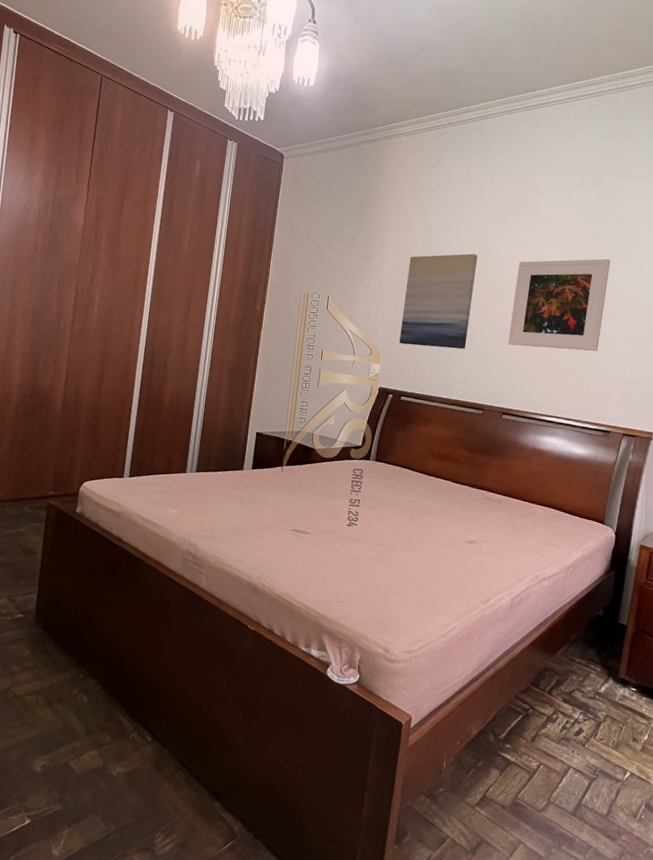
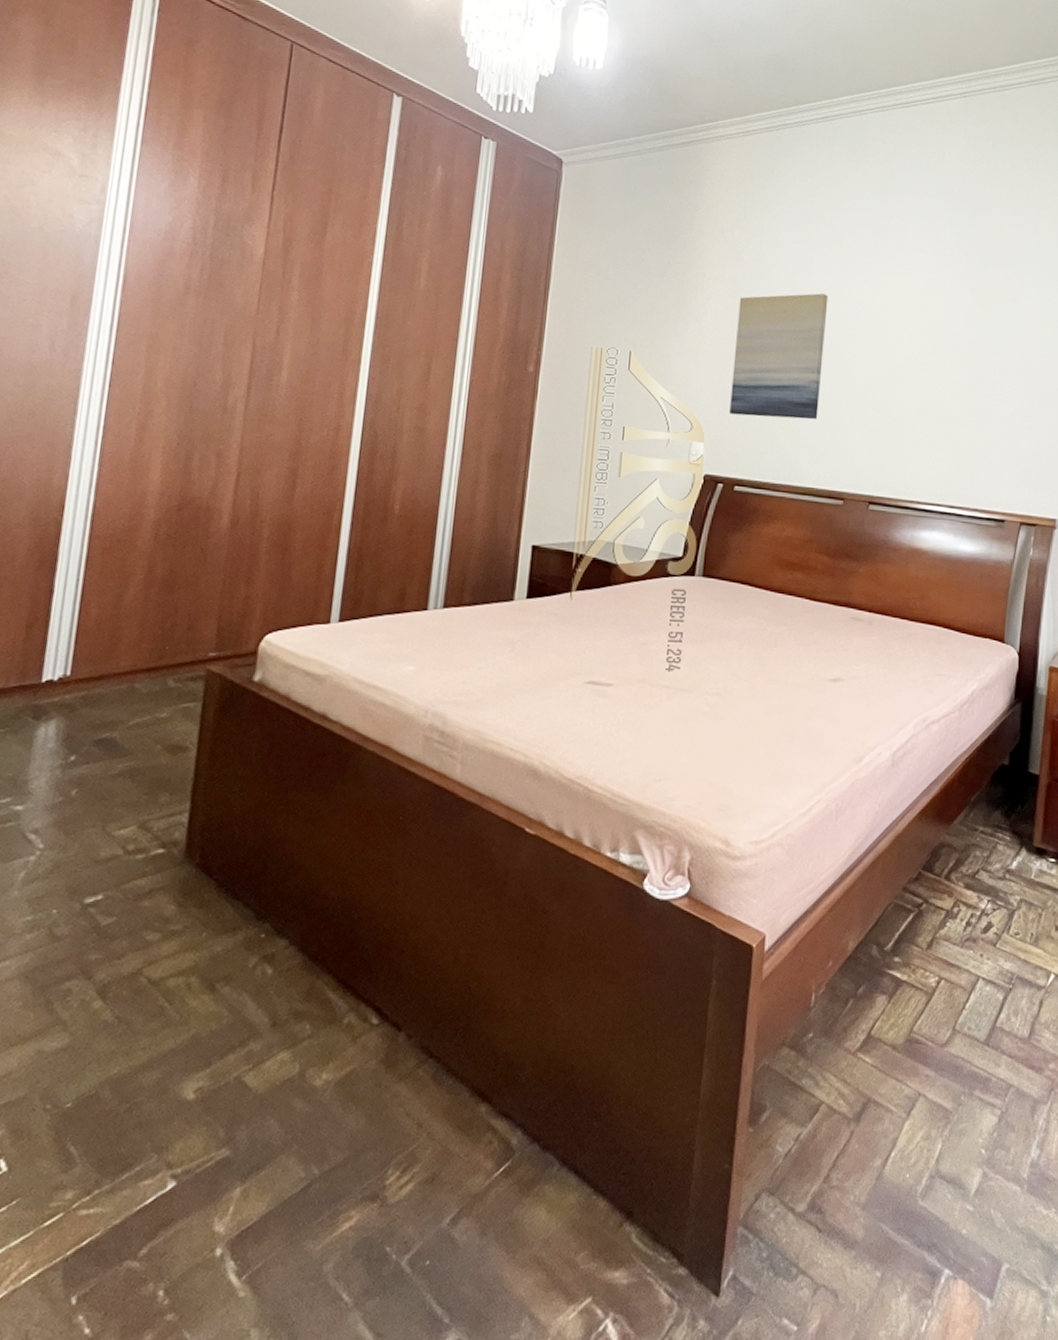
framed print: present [508,258,611,352] -> none [871,299,993,418]

